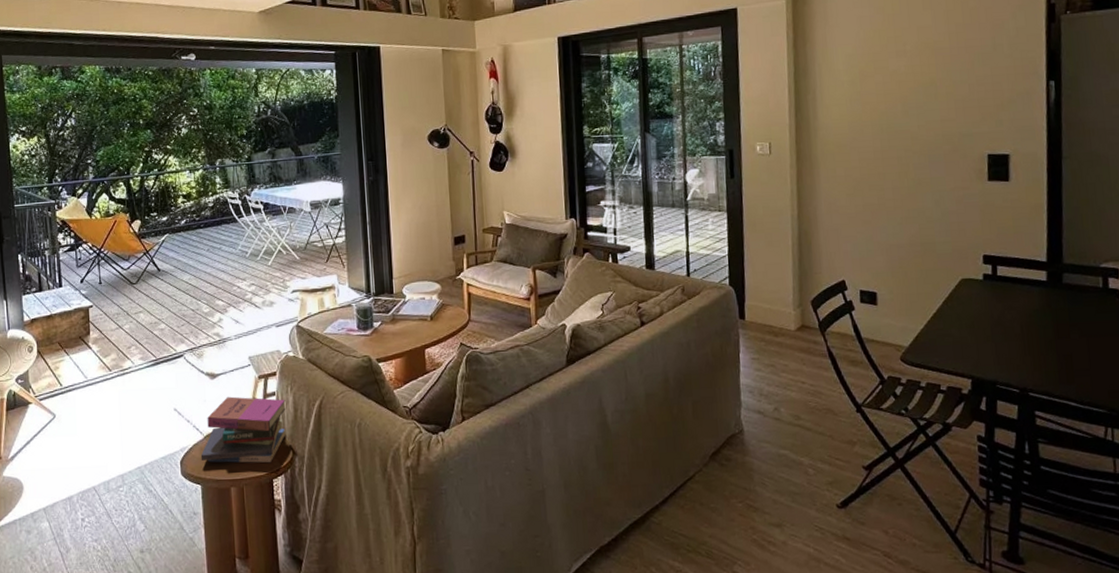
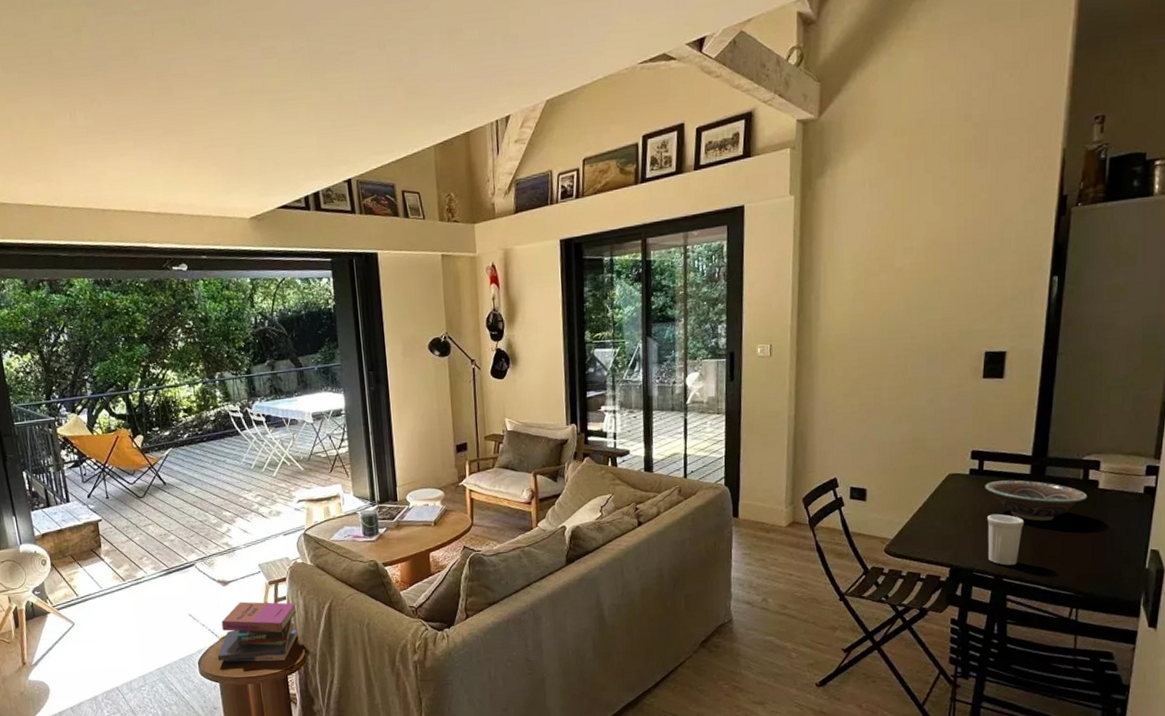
decorative bowl: none [1000,286,1110,331] -> present [985,480,1088,521]
cup: none [1006,322,1046,378] -> present [987,514,1025,565]

